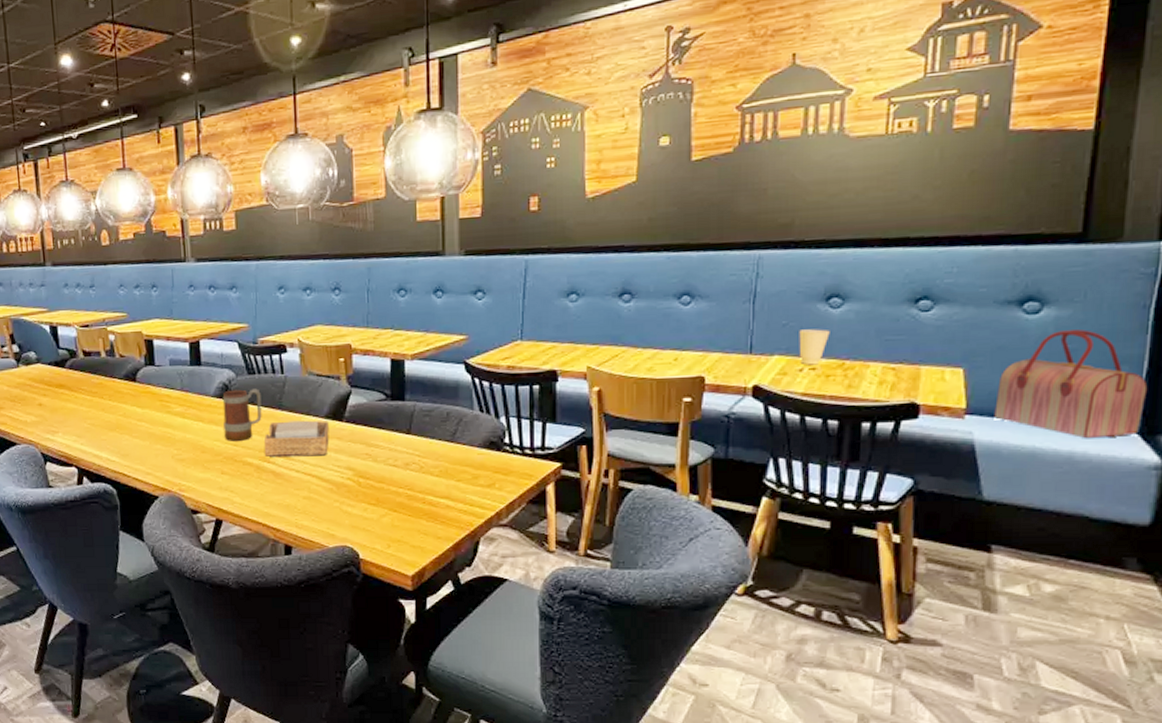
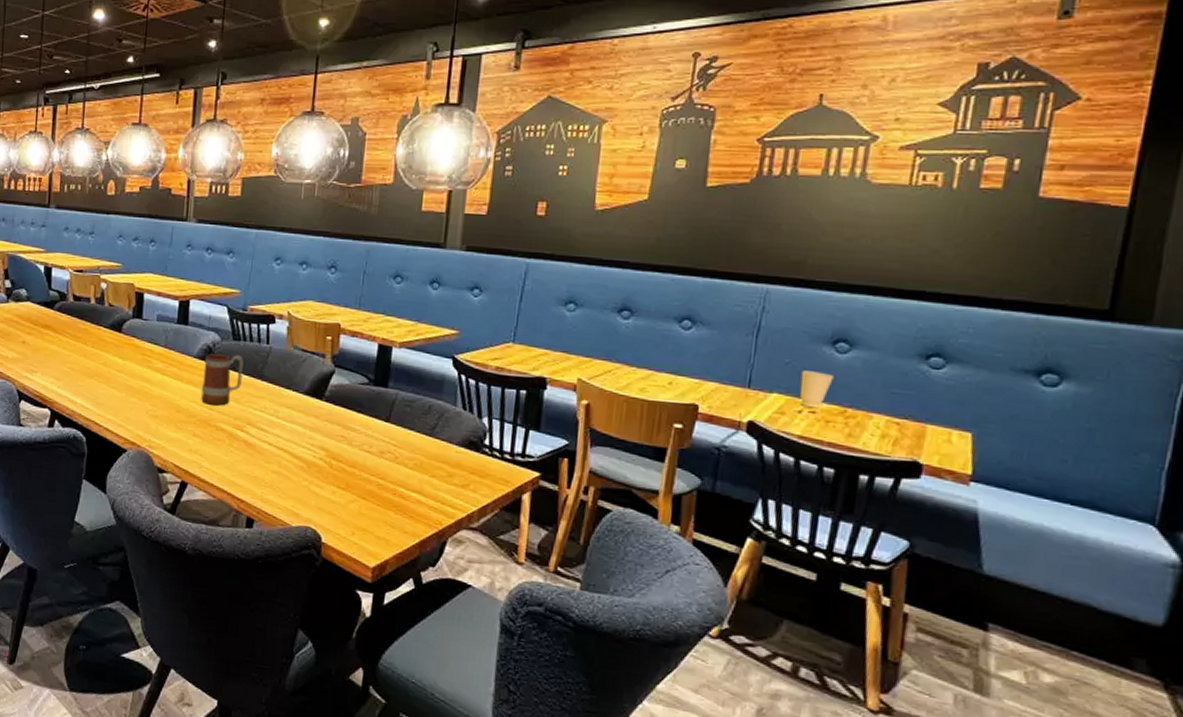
napkin holder: present [264,420,329,457] -> none [239,390,308,432]
handbag: present [994,329,1148,439] -> none [1001,408,1170,528]

